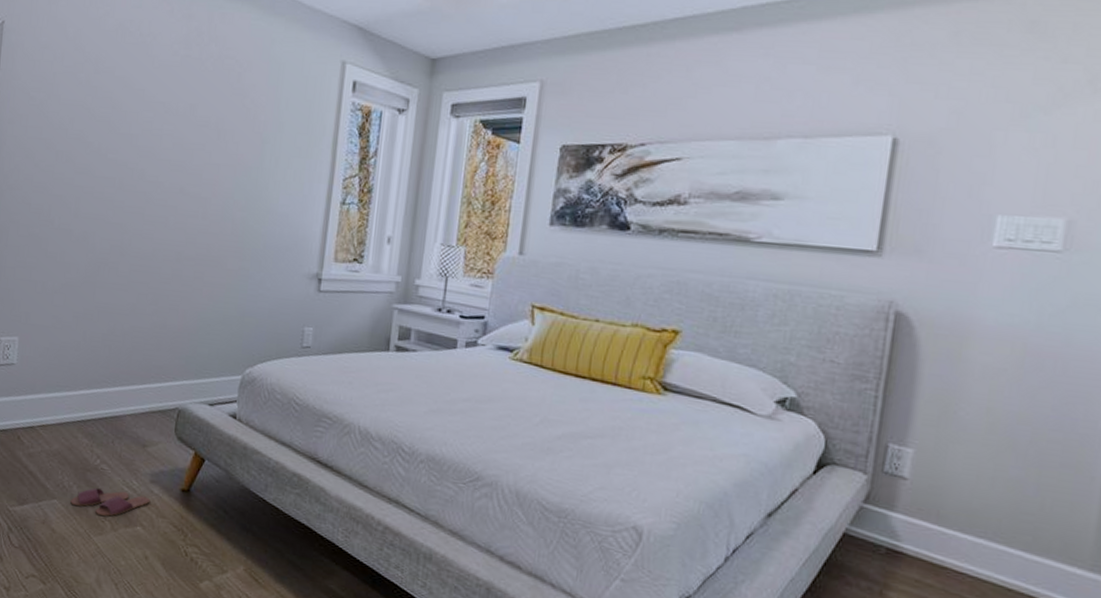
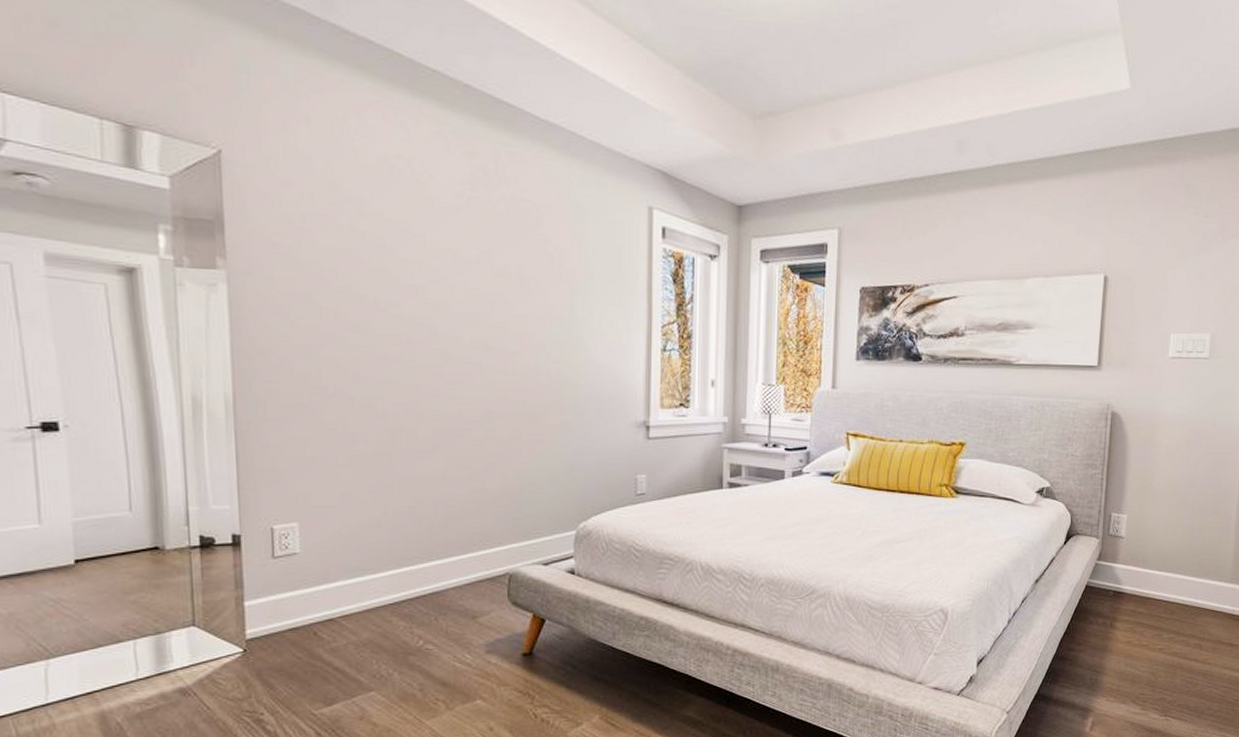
slippers: present [70,488,151,517] -> none [392,668,489,698]

